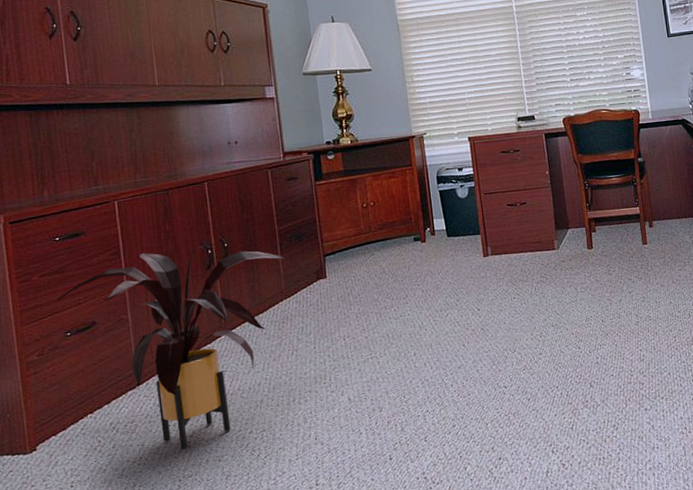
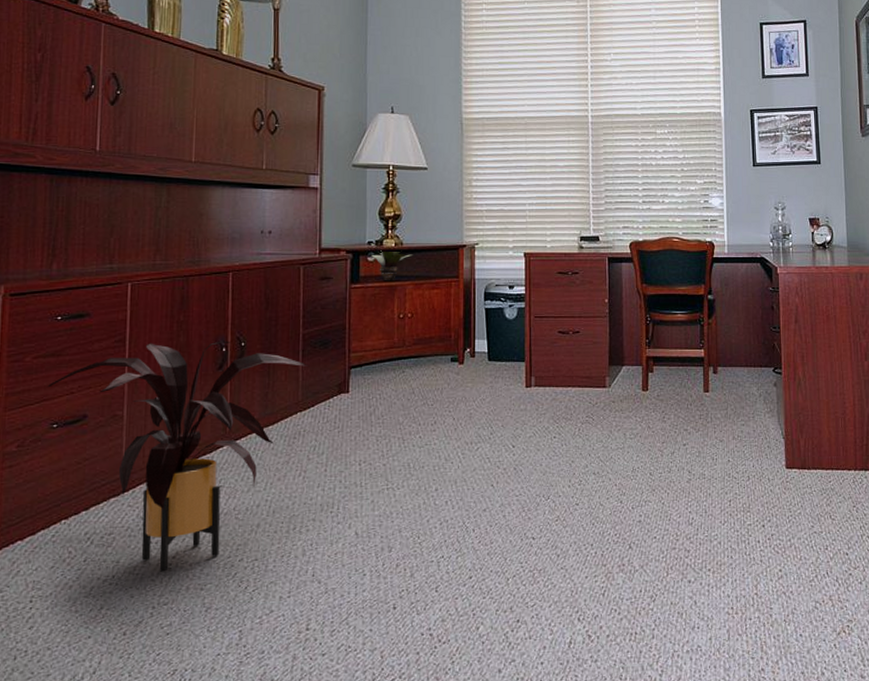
potted plant: none [328,142,368,176] -> present [370,243,412,281]

